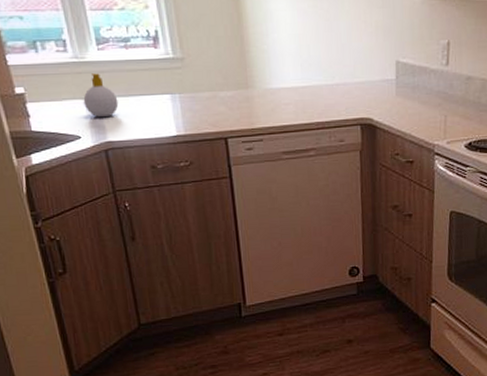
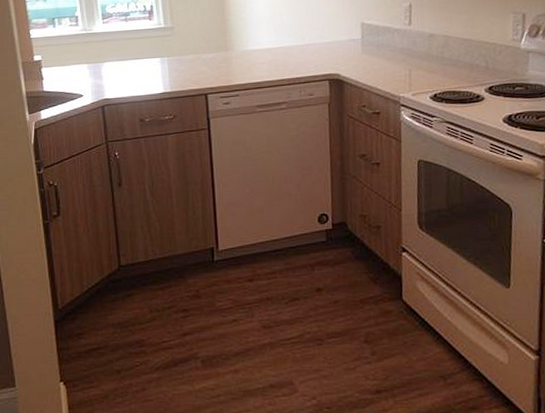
soap bottle: present [83,73,119,117] -> none [88,42,116,78]

